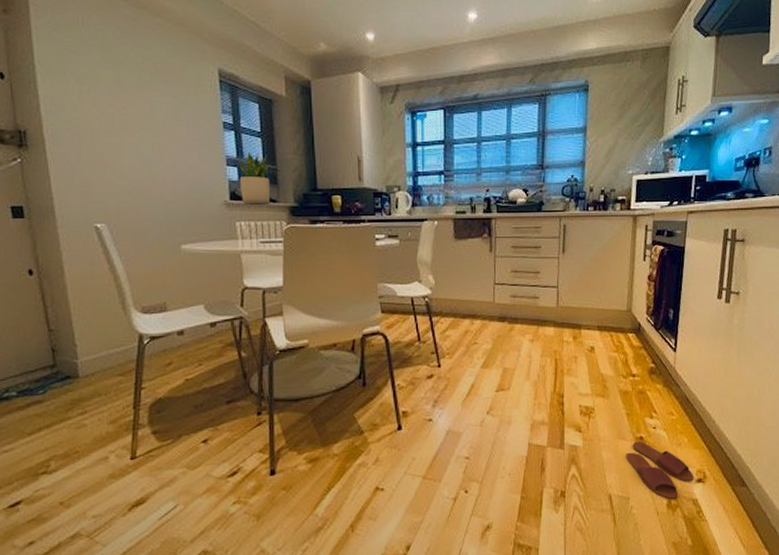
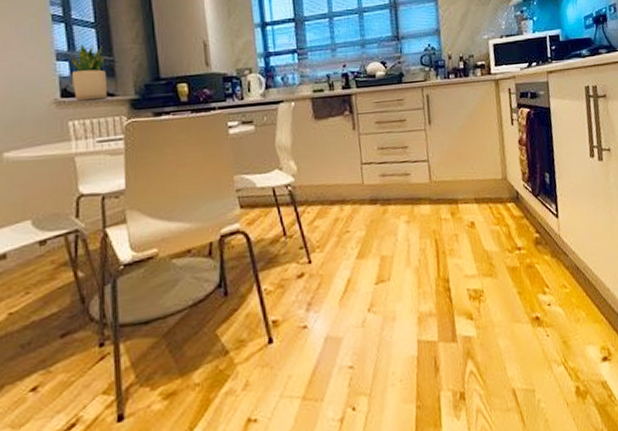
slippers: present [626,441,693,499] -> none [524,321,598,385]

